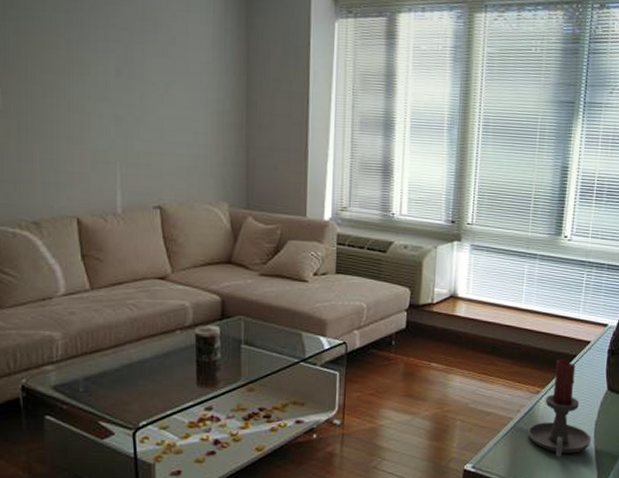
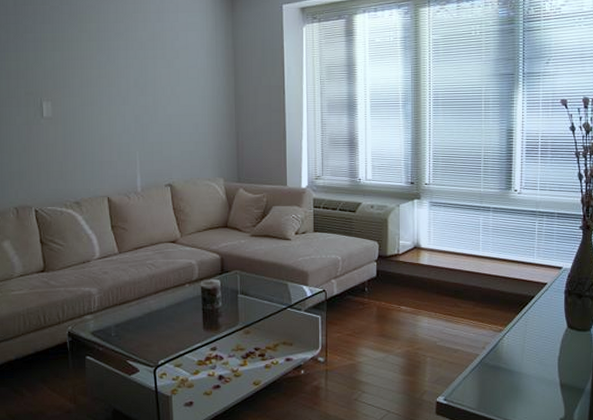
candle holder: present [527,359,592,457] -> none [493,300,556,390]

